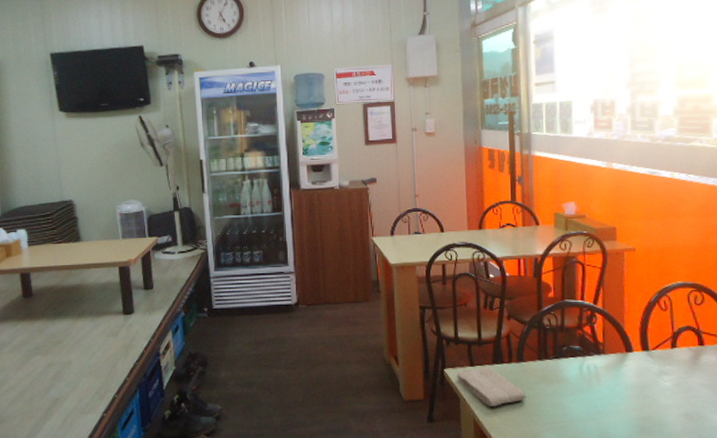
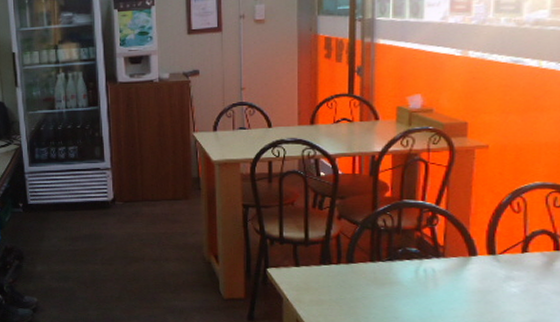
washcloth: present [456,366,527,406] -> none [279,266,355,307]

